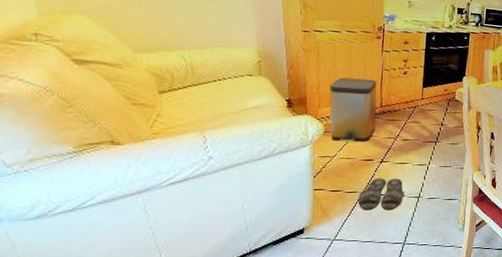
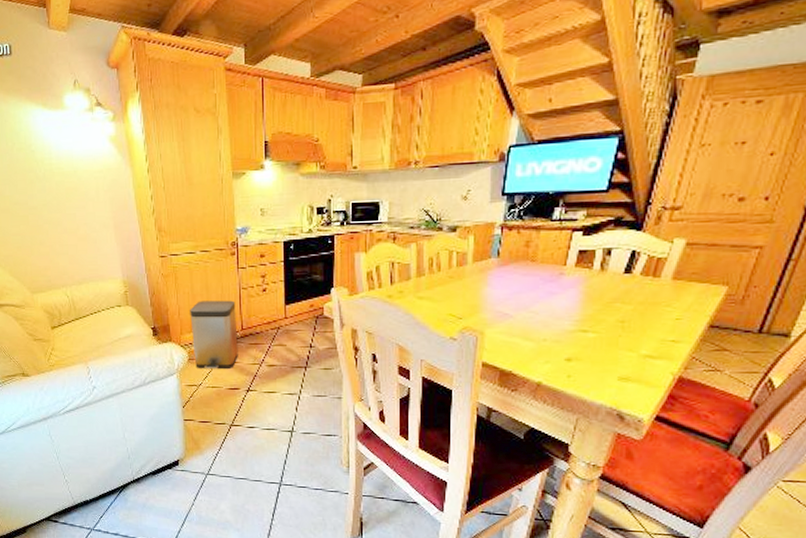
slippers: present [358,178,405,211] -> none [227,408,276,445]

